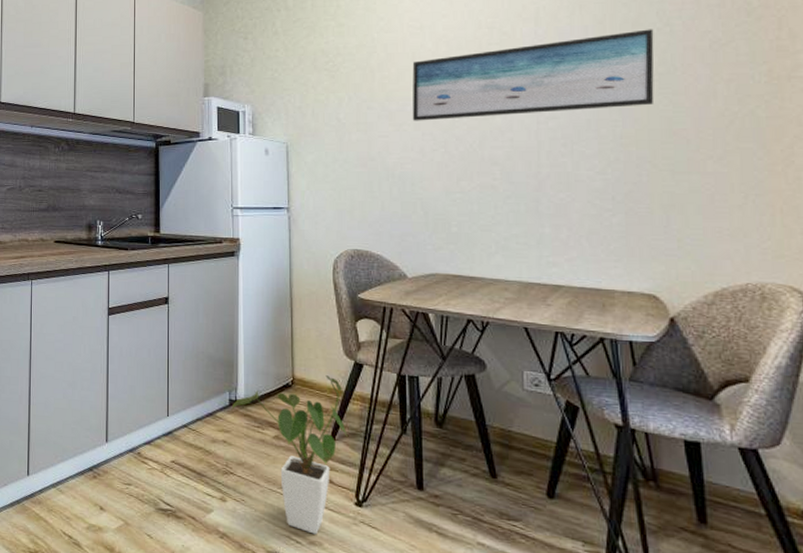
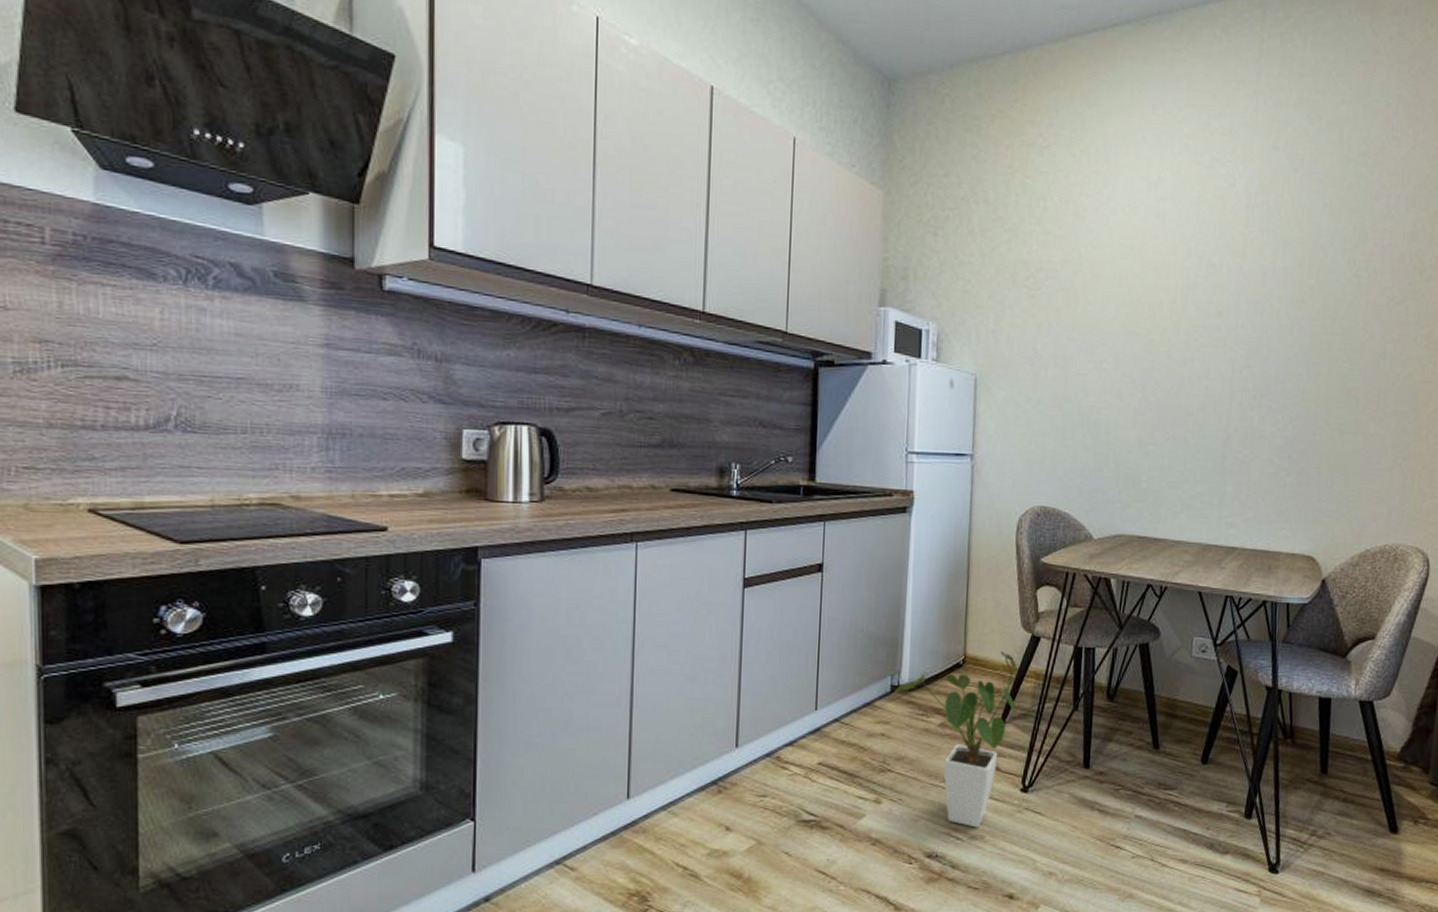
wall art: present [412,29,655,121] -> none [1113,278,1344,361]

